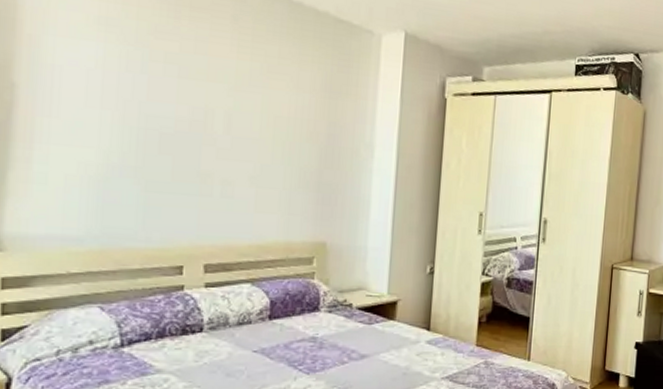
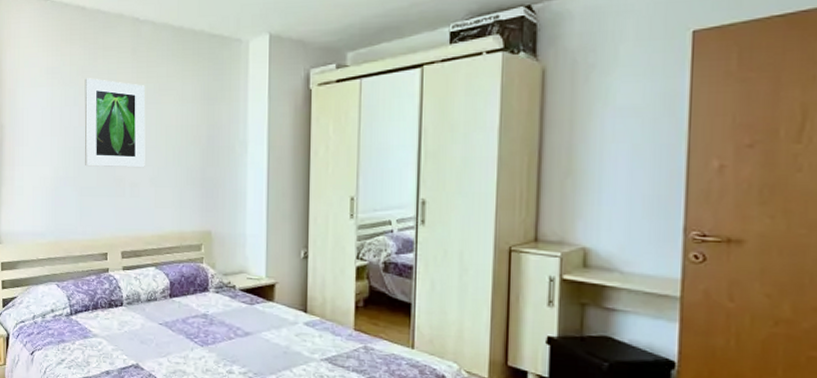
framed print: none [154,40,248,164] -> present [84,78,146,168]

